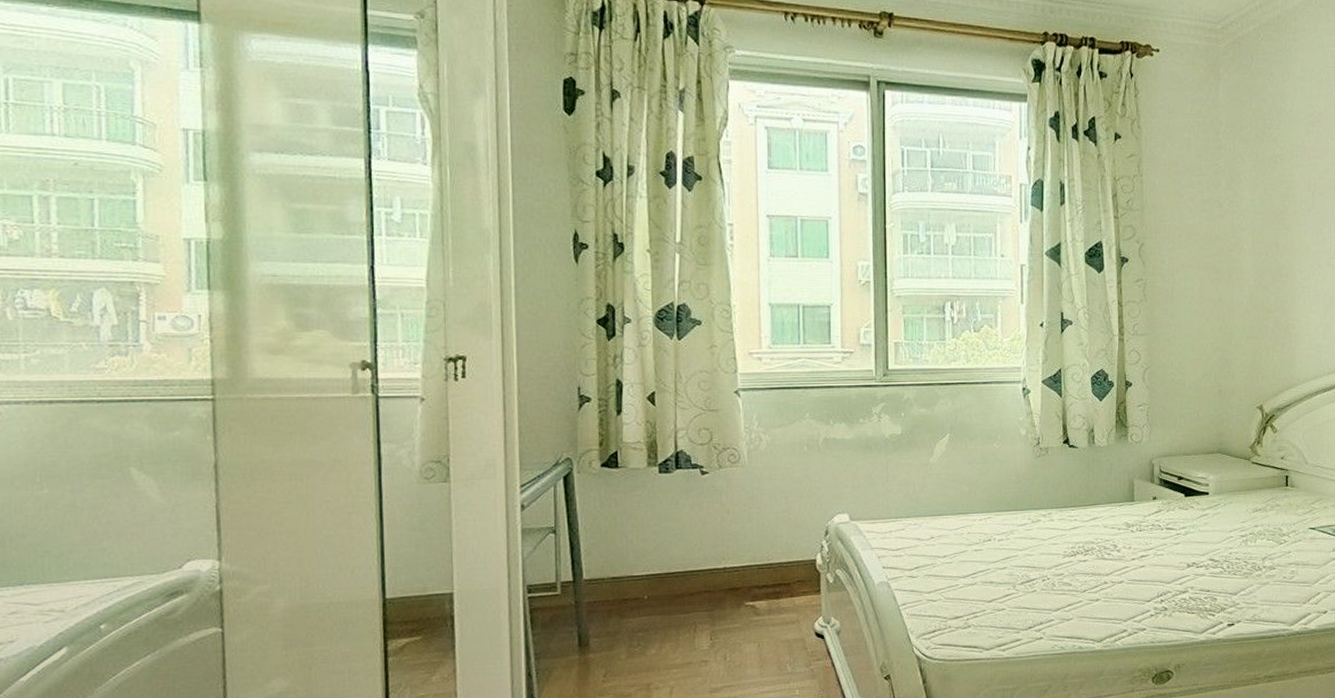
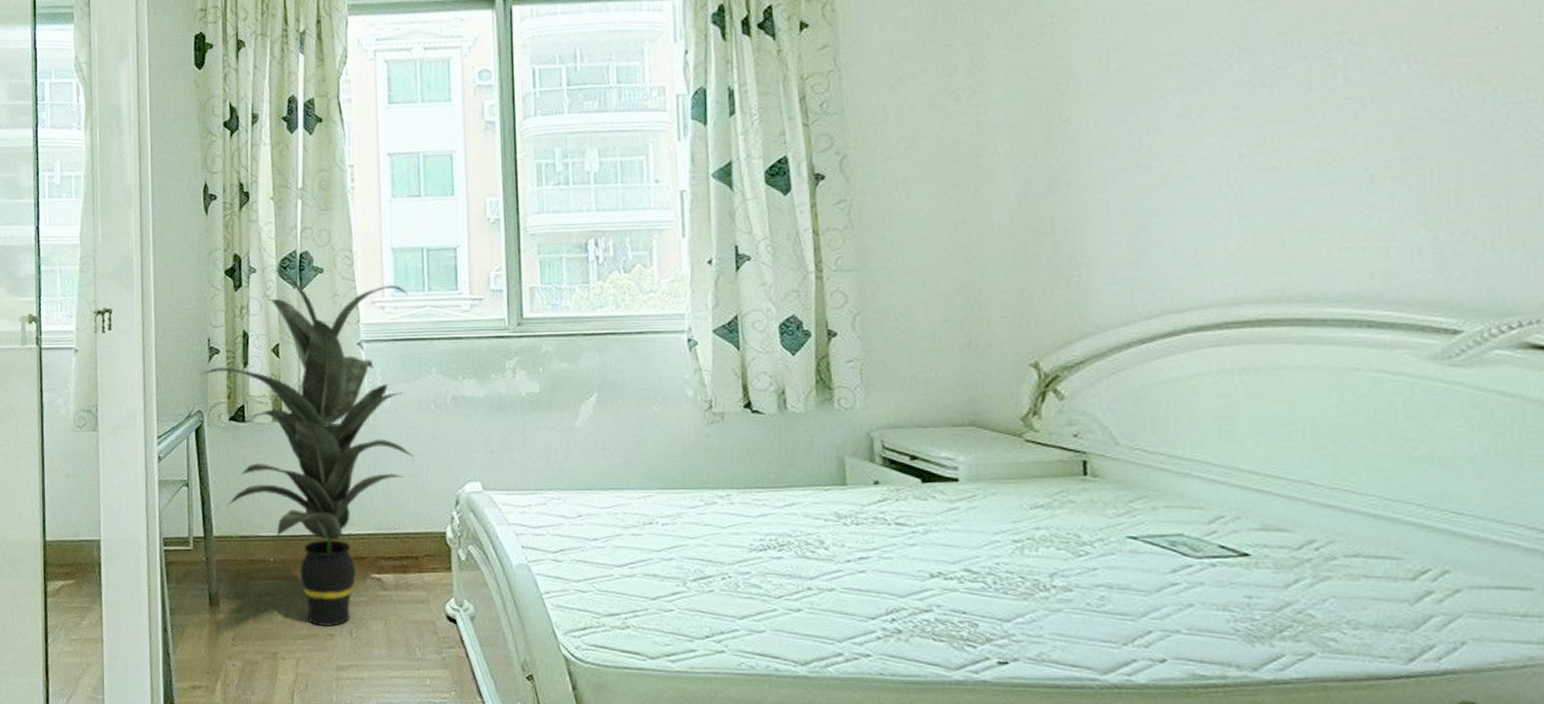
indoor plant: none [570,321,787,654] -> present [201,270,414,627]

